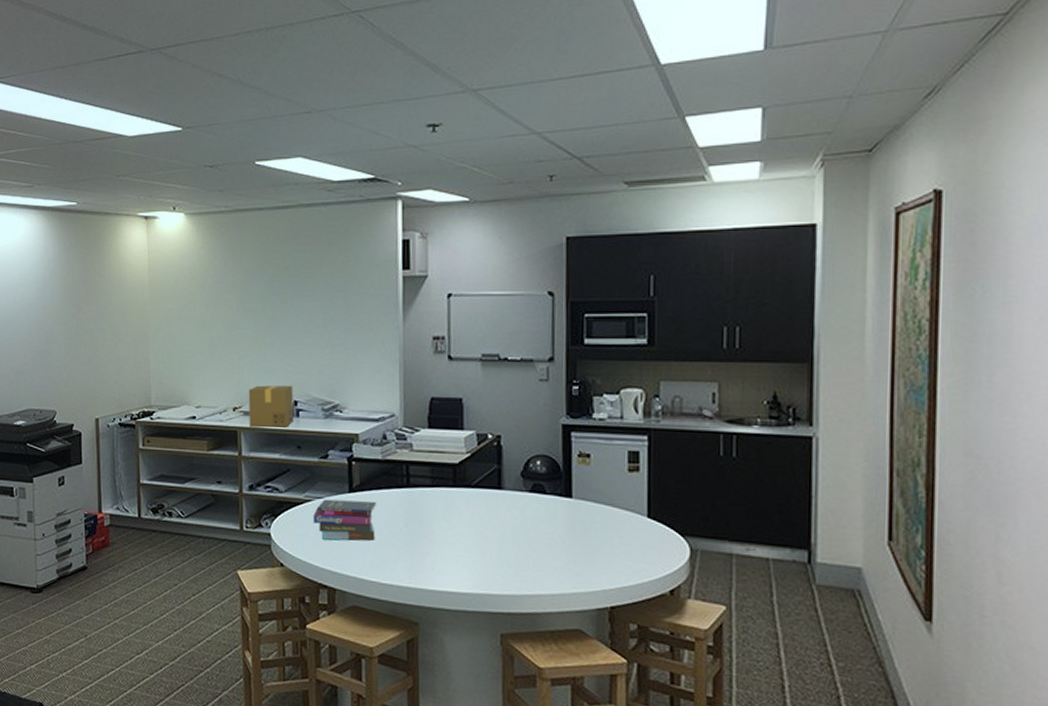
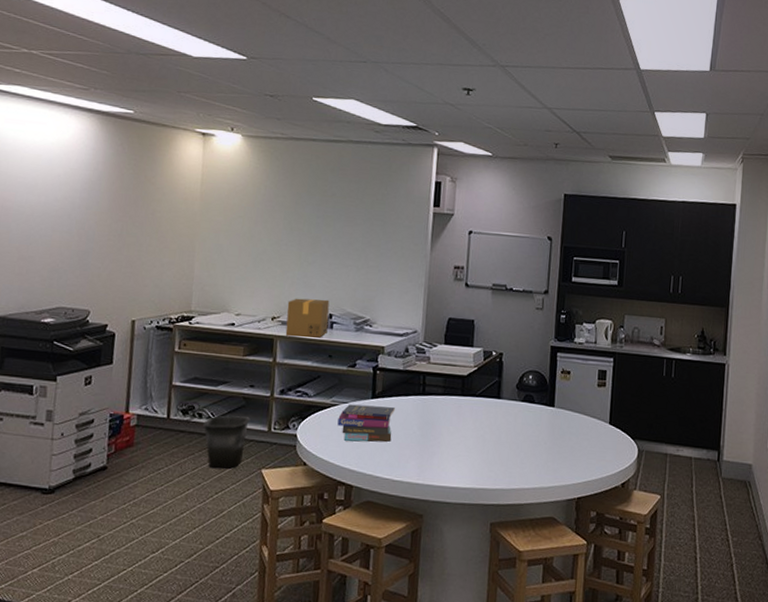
waste bin: none [173,514,221,570] -> present [202,416,251,469]

